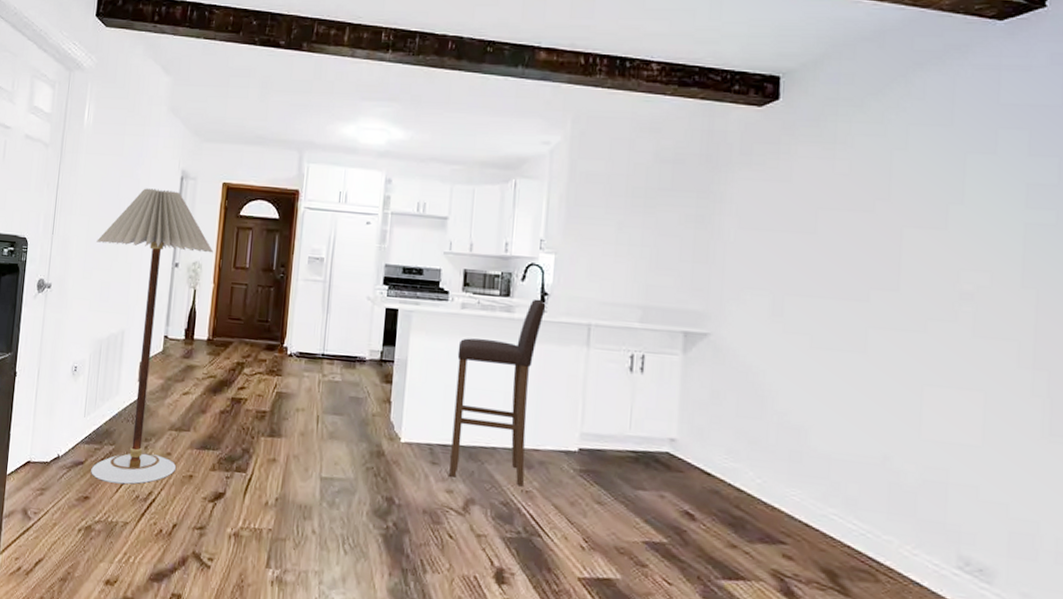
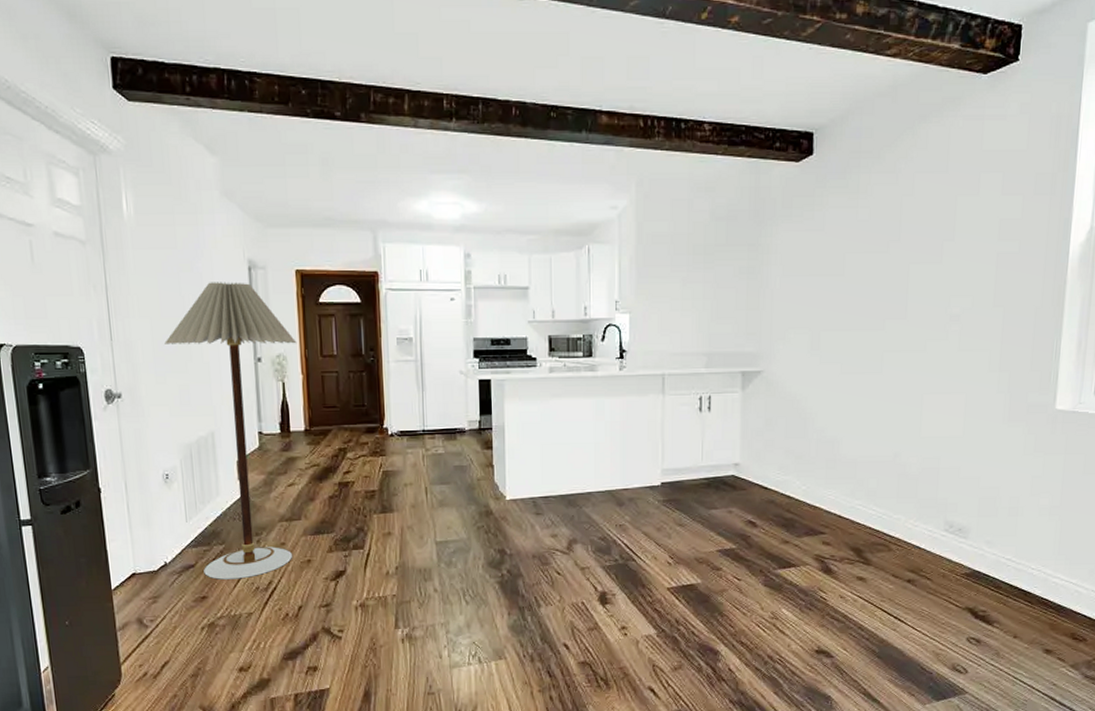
bar stool: present [449,298,546,487] -> none [550,356,625,523]

